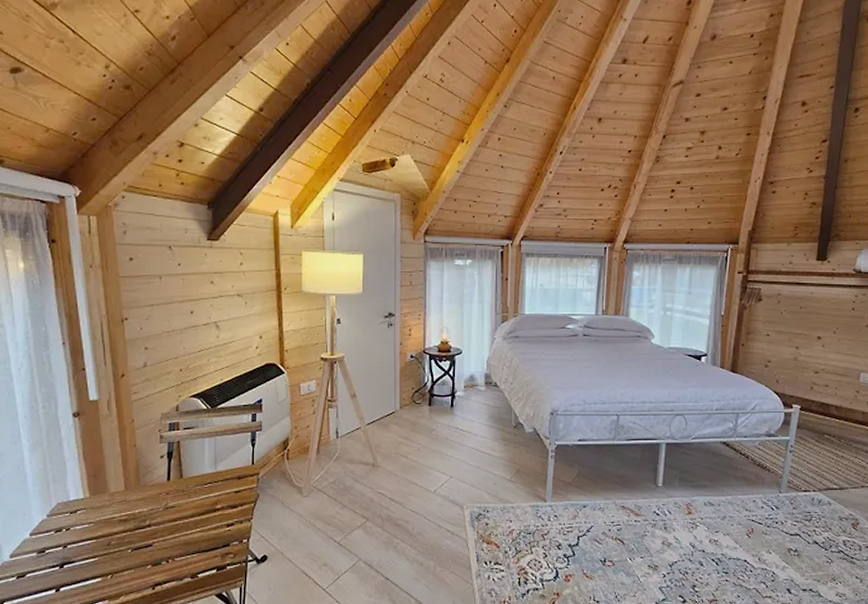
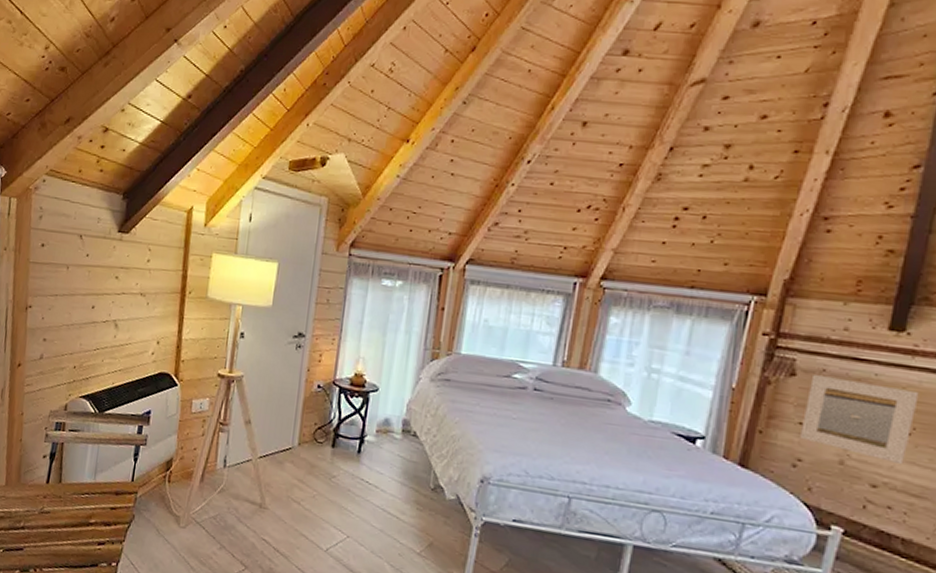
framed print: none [768,299,838,355] -> present [800,375,919,465]

